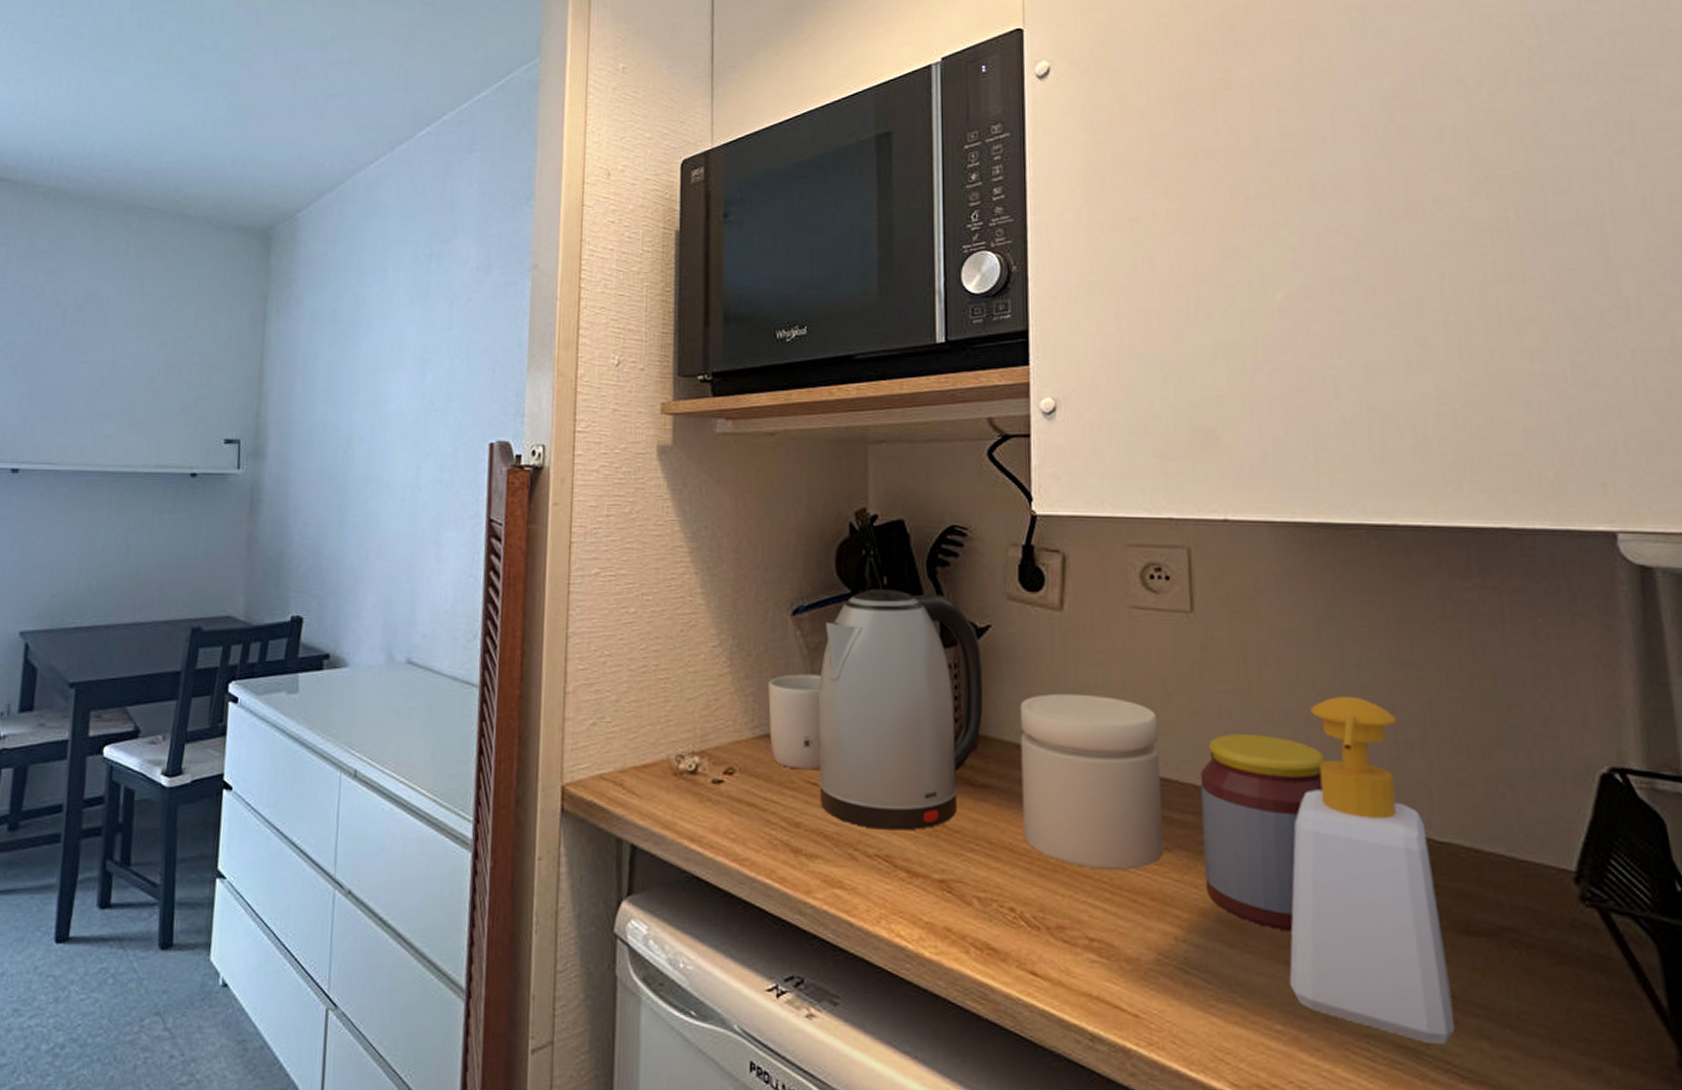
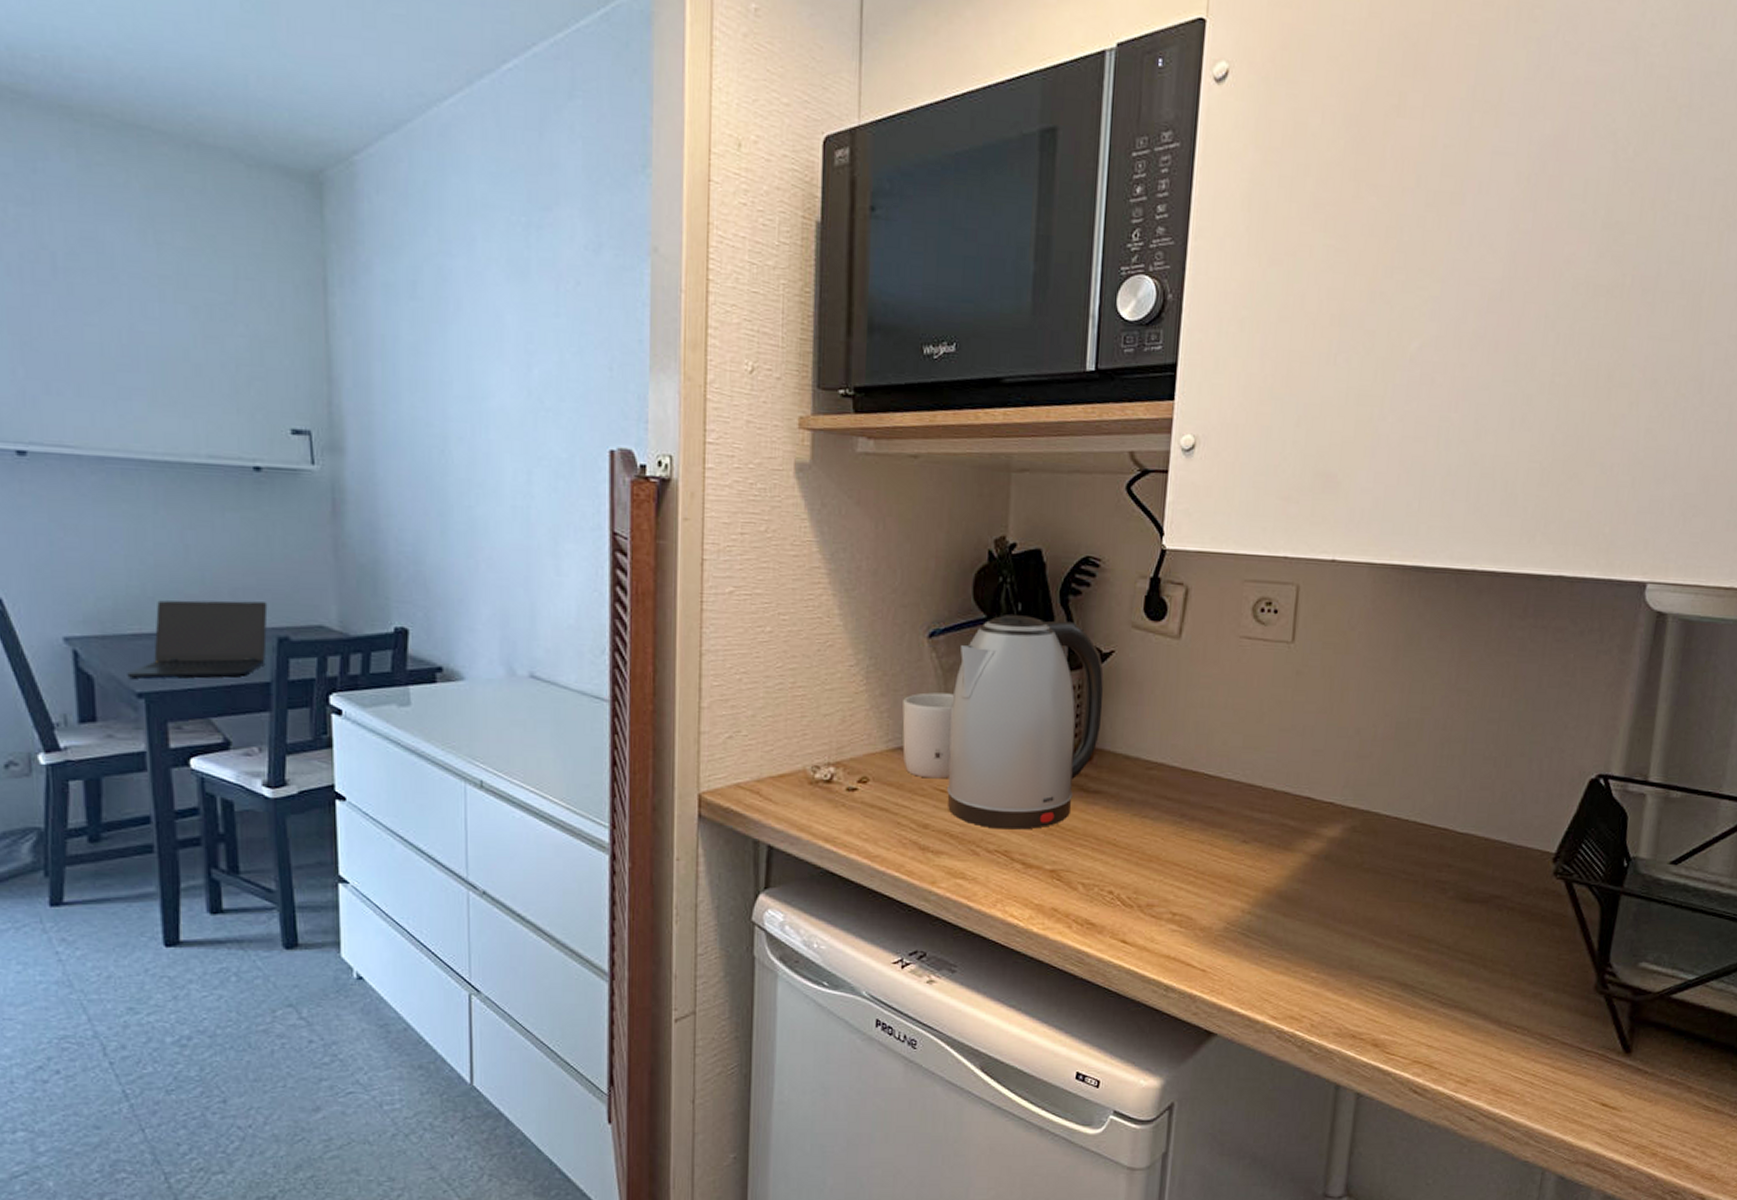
laptop: none [64,594,187,669] -> present [127,600,268,679]
jar: present [1020,693,1164,871] -> none [1126,712,1251,860]
jar: present [1200,734,1326,932] -> none [1272,747,1384,904]
soap bottle: present [1289,695,1454,1044] -> none [1326,716,1451,981]

